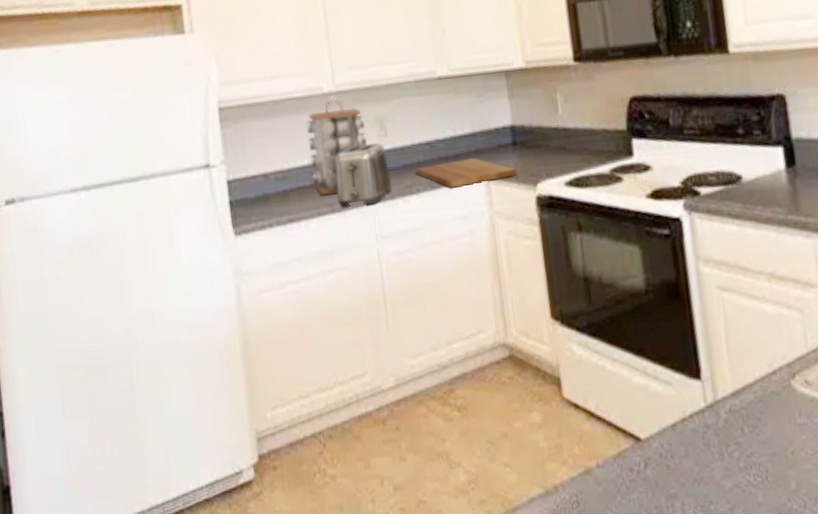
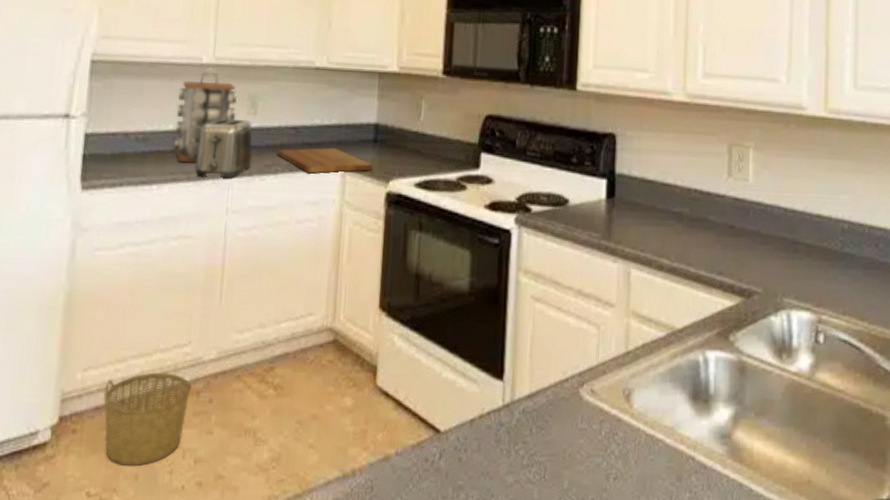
basket: none [294,404,377,497] -> present [103,372,193,466]

